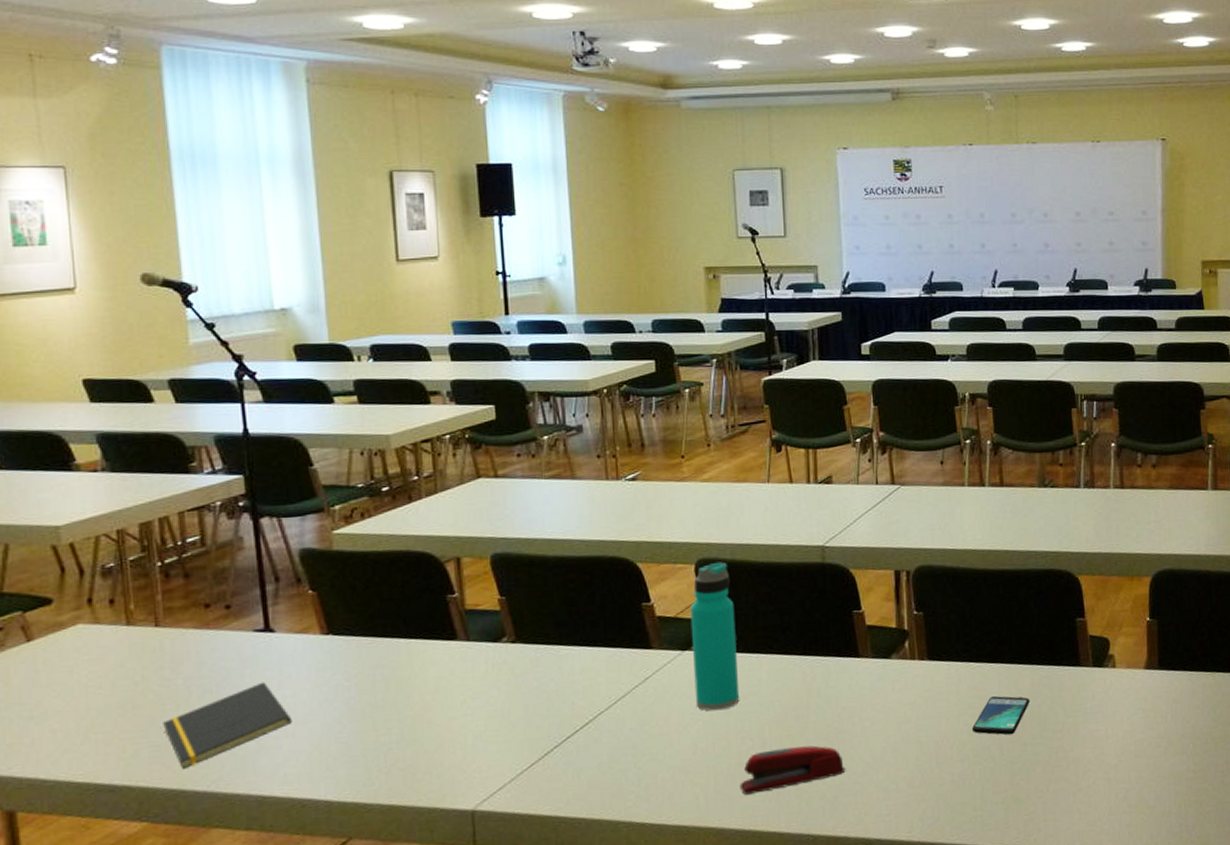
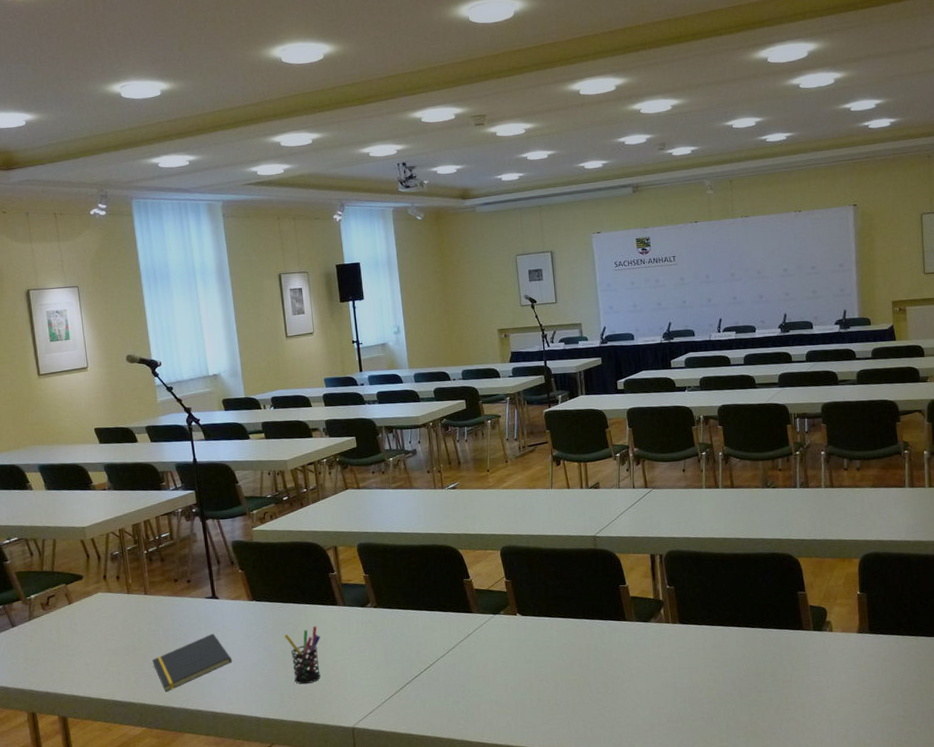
pen holder: none [375,669,430,752] -> present [285,626,321,685]
water bottle: present [690,562,740,711] -> none [498,548,538,660]
stapler: present [739,745,846,795] -> none [540,687,619,723]
smartphone: present [972,696,1030,735] -> none [717,652,763,684]

